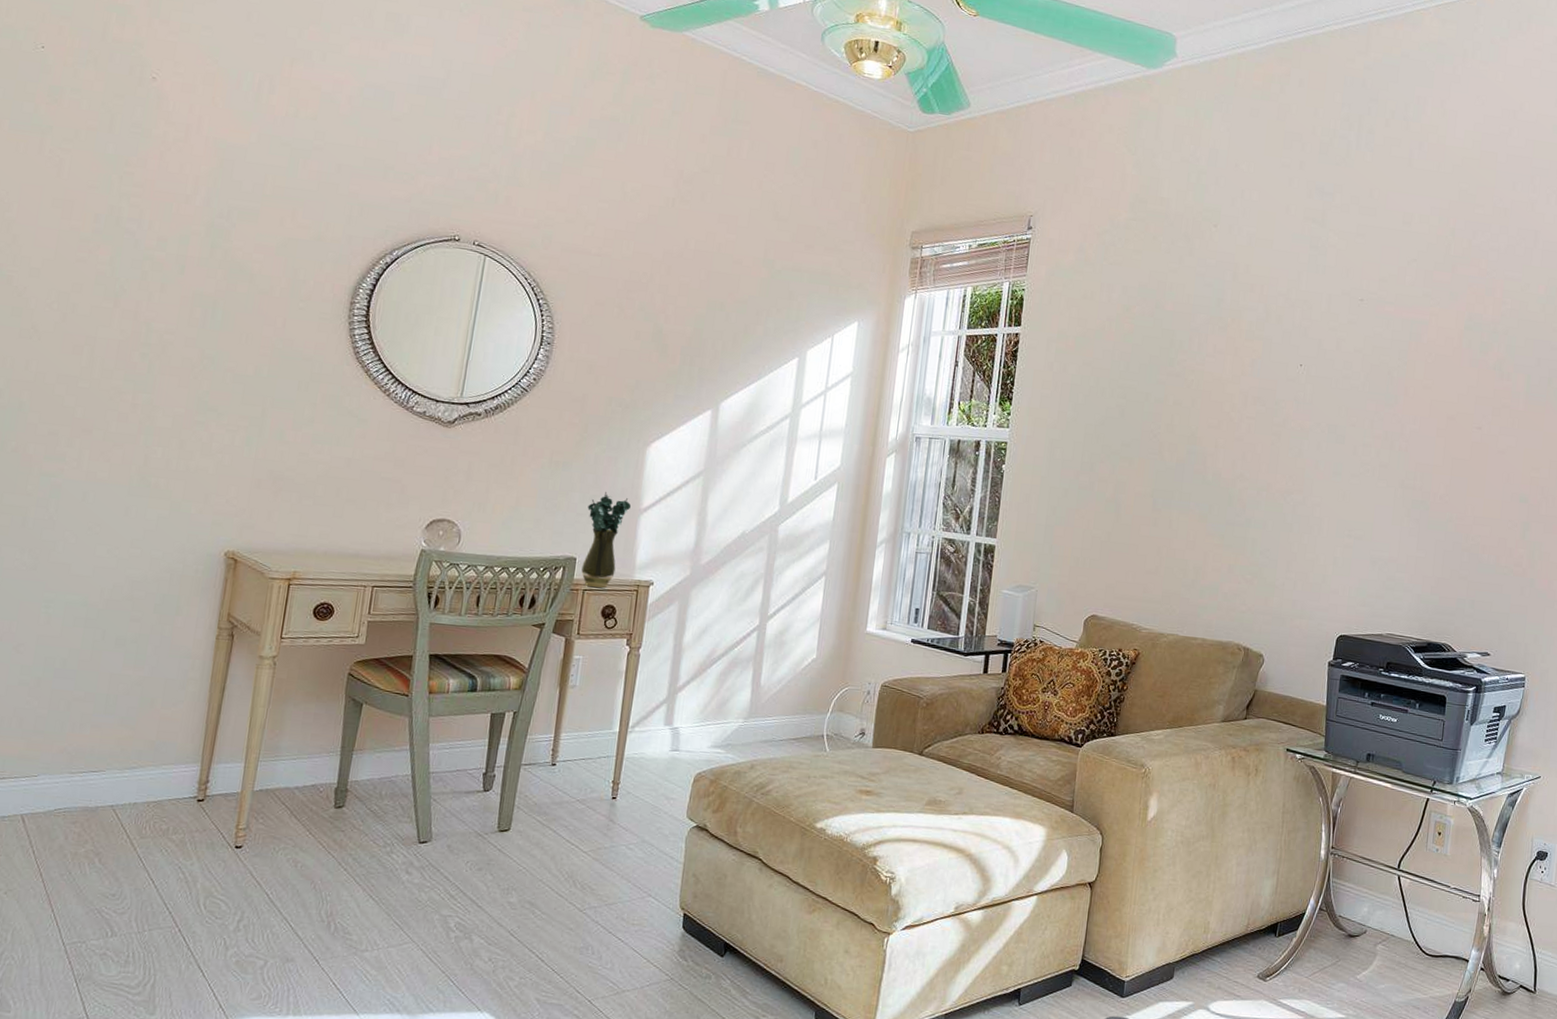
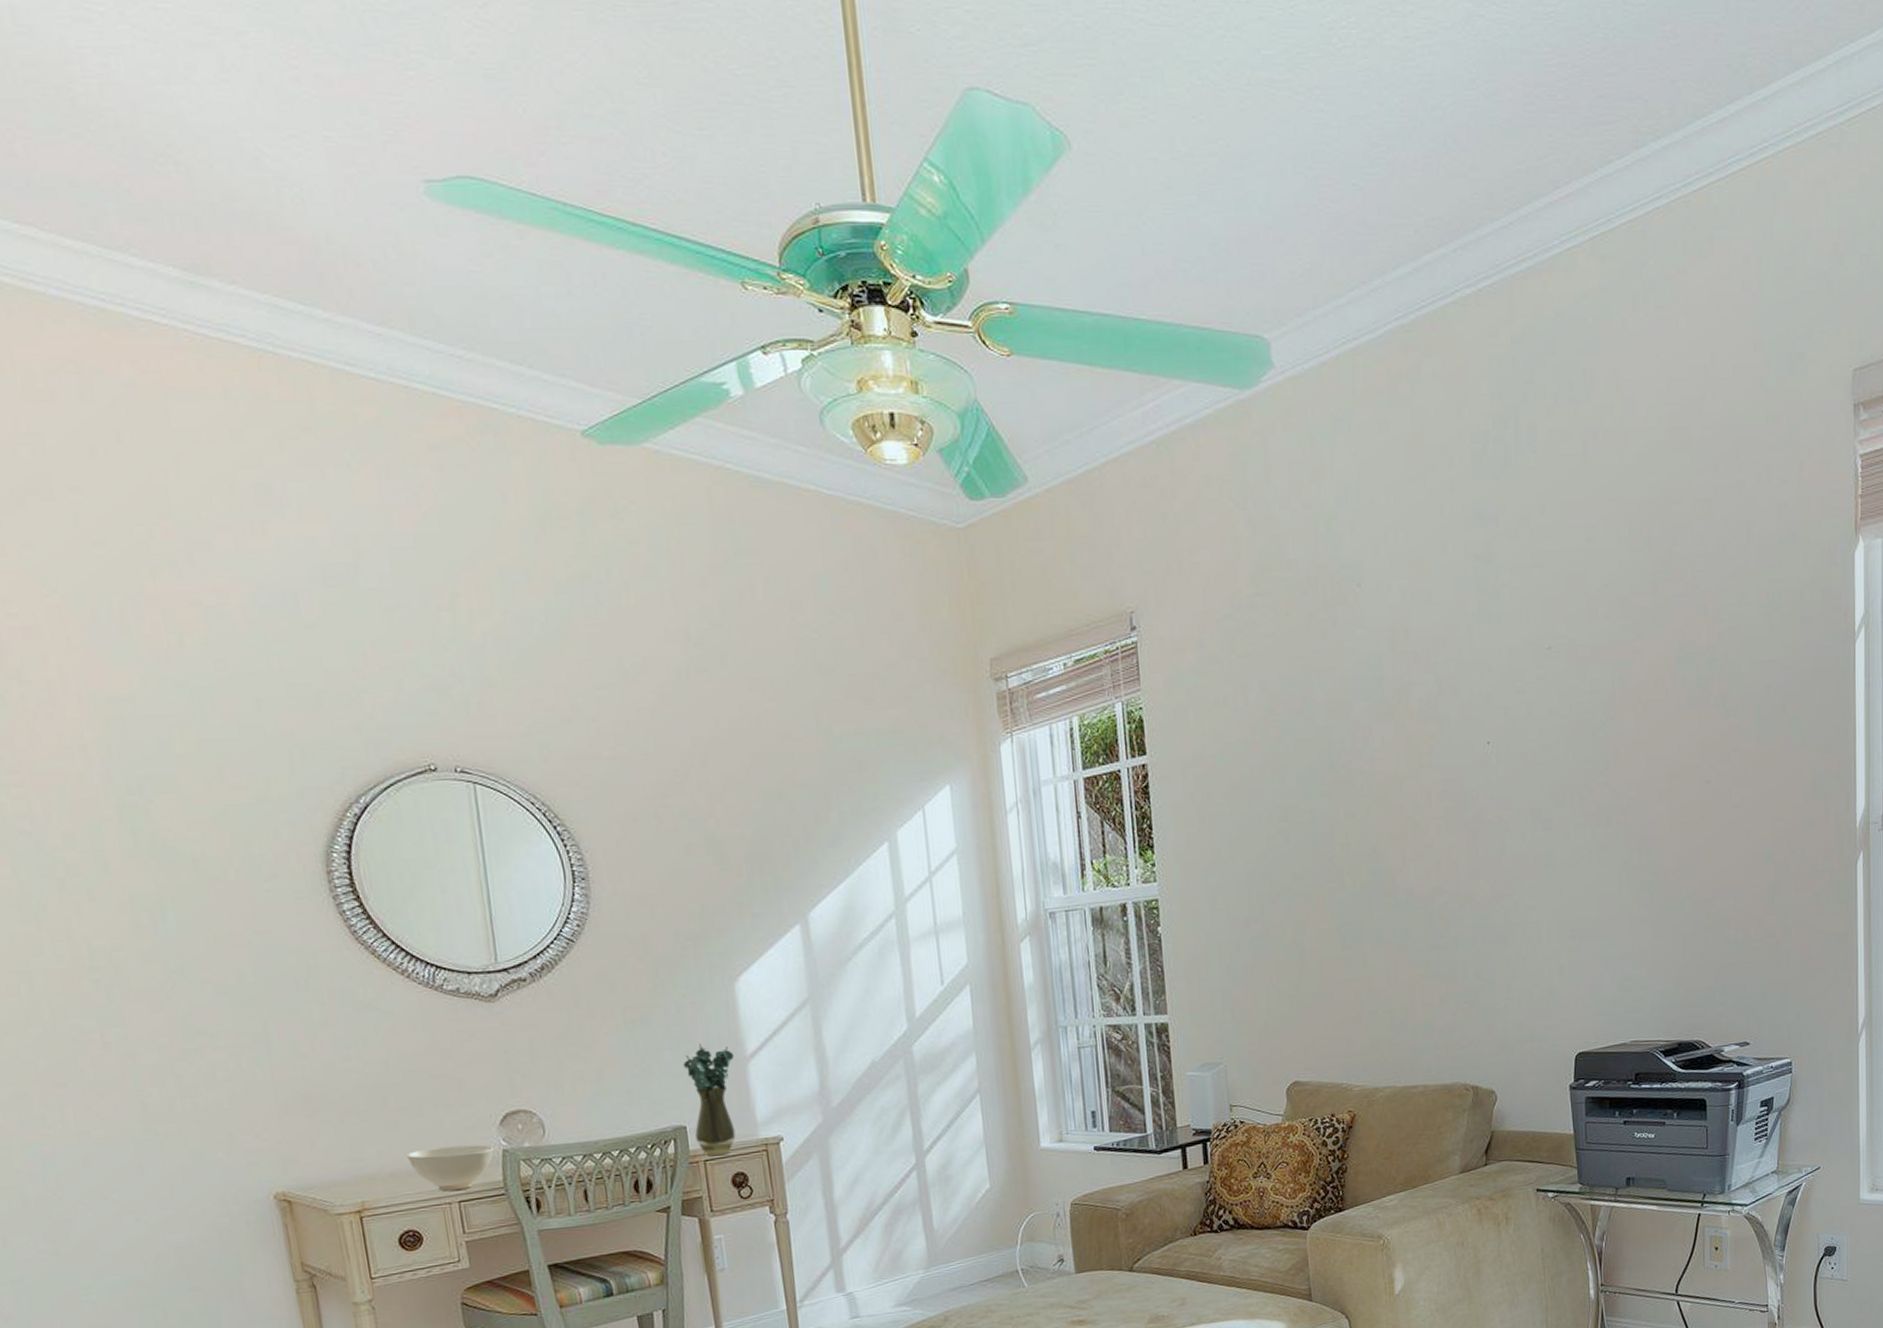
bowl: none [342,537,415,577] -> present [407,1144,495,1191]

